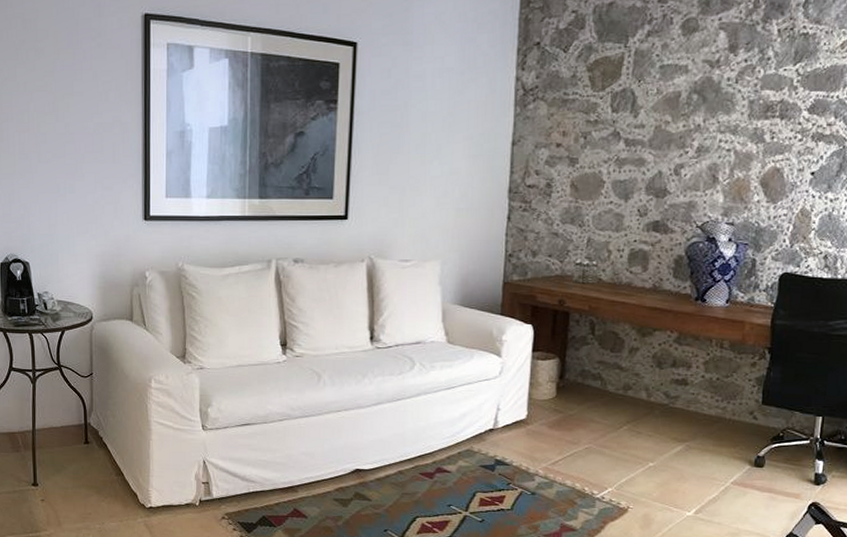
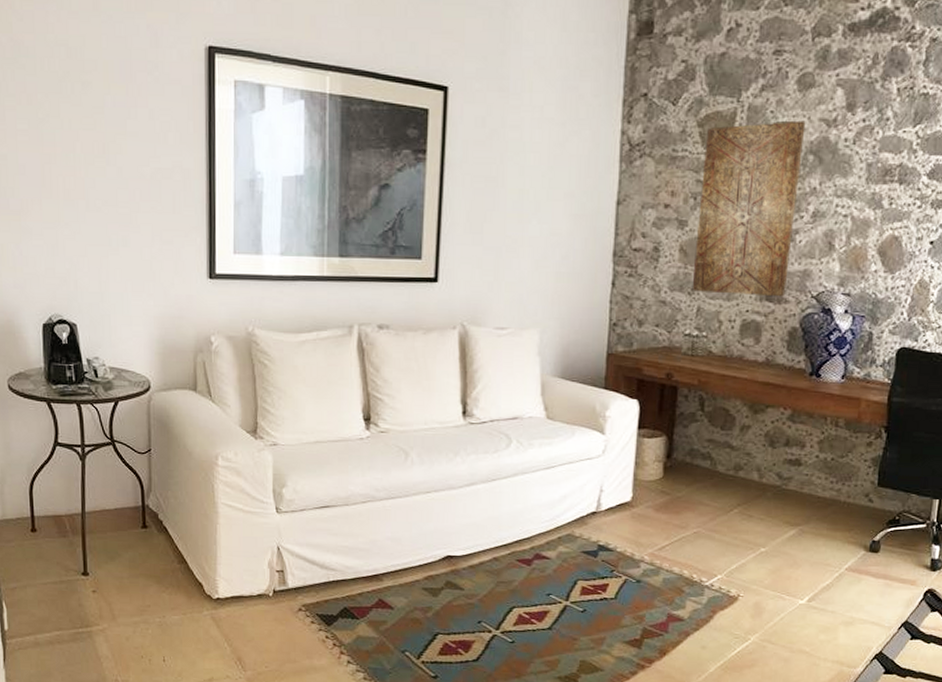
wall art: none [582,62,690,227] -> present [692,120,806,297]

